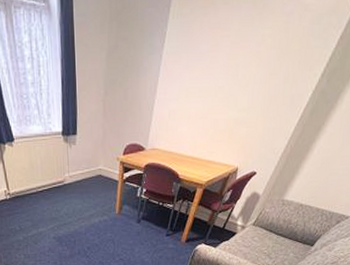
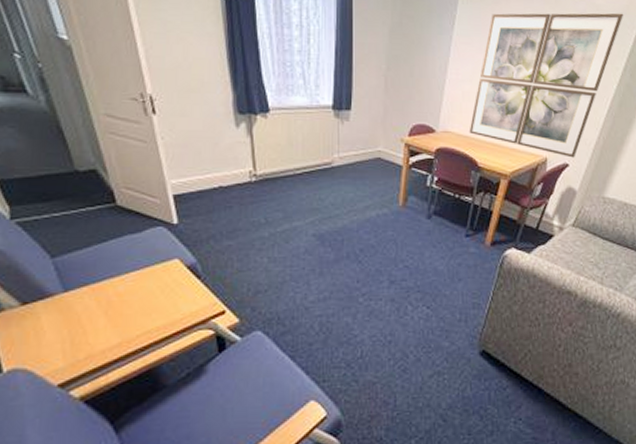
wall art: none [173,11,333,166] -> present [469,13,624,158]

